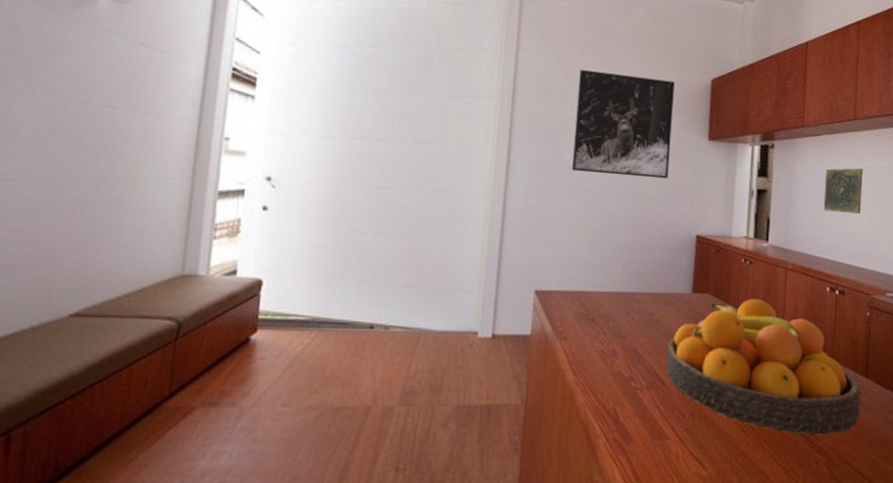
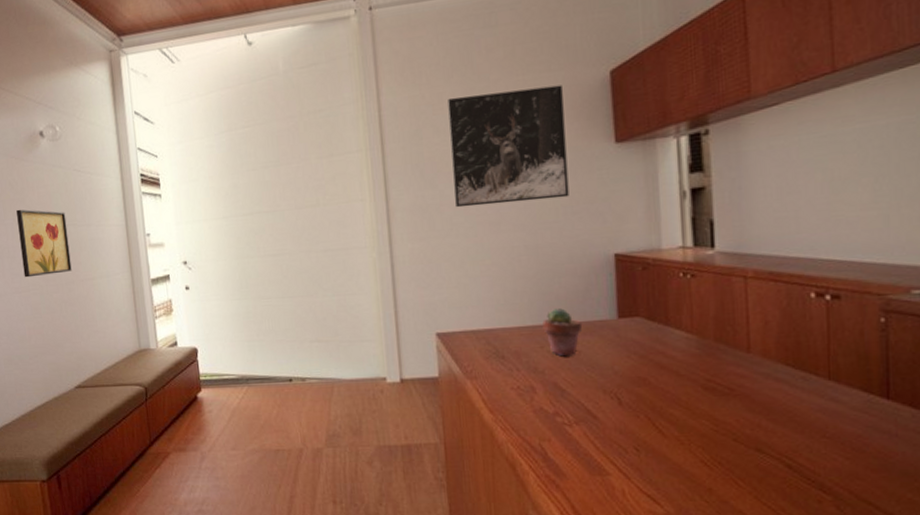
wall art: none [24,73,114,165] -> present [16,209,72,278]
potted succulent: none [631,278,663,323] -> present [542,308,582,356]
fruit bowl: present [666,299,861,435] -> none [595,317,882,470]
decorative tile: present [823,168,863,214] -> none [791,134,857,199]

